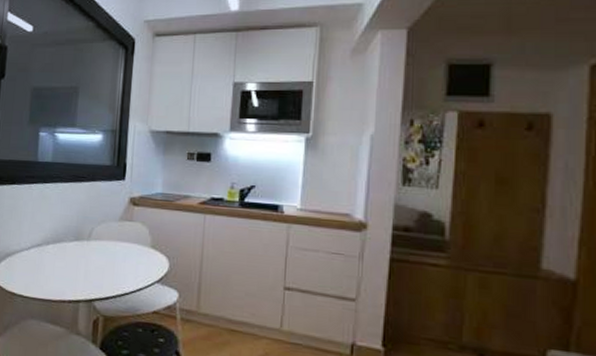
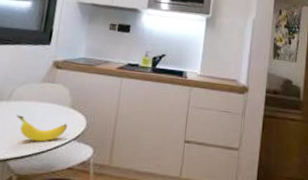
banana: none [98,255,149,284] -> present [17,115,67,142]

